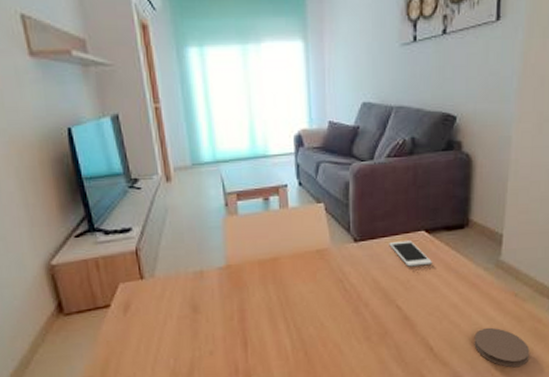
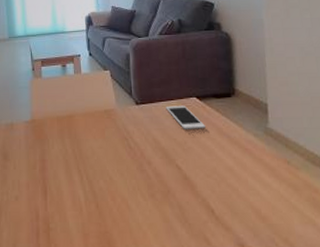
coaster: present [474,327,530,368] -> none [253,194,313,239]

